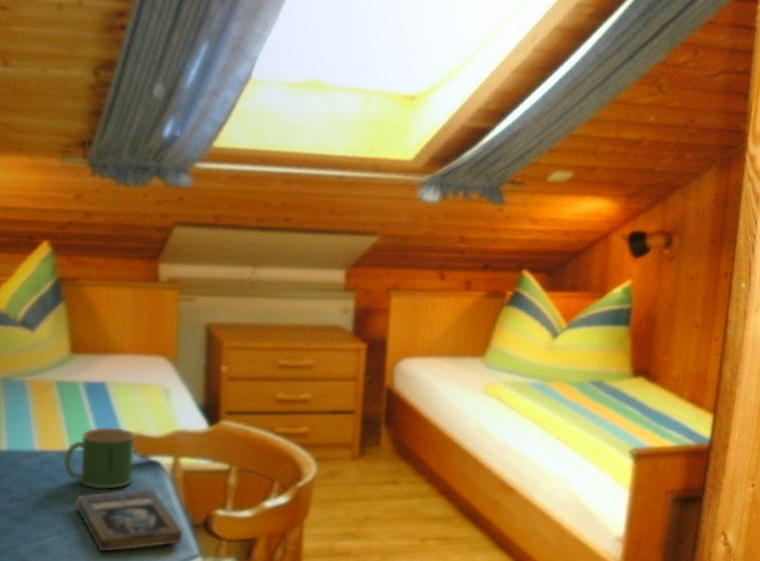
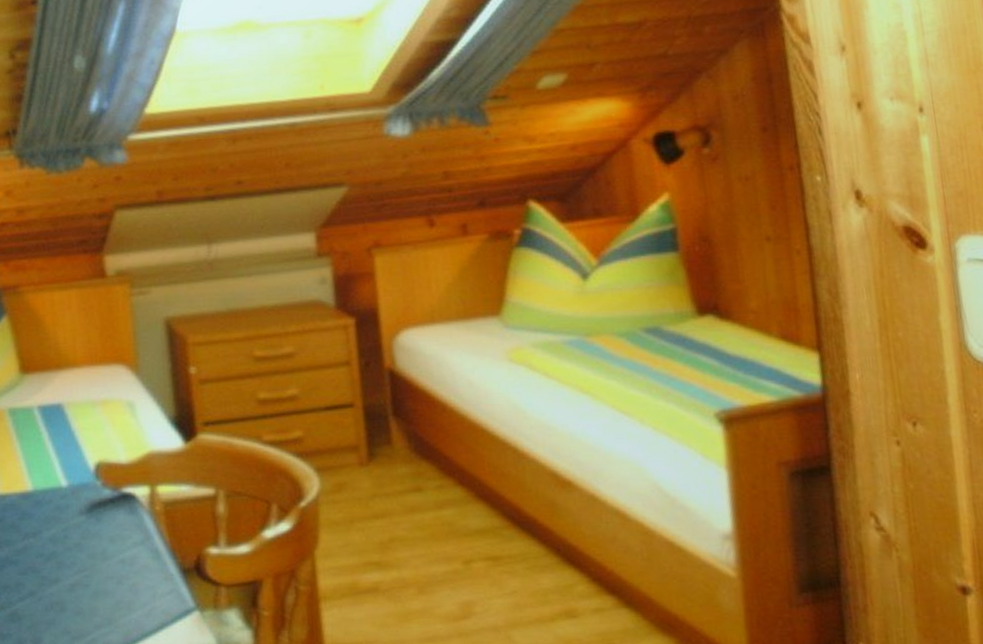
mug: present [63,426,135,490] -> none [26,456,107,535]
book: present [74,487,184,552] -> none [44,526,174,613]

